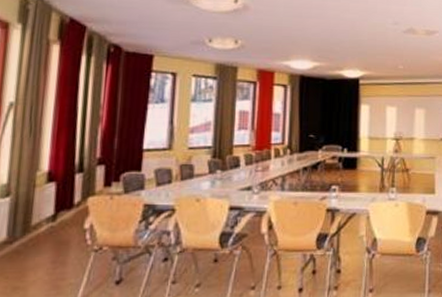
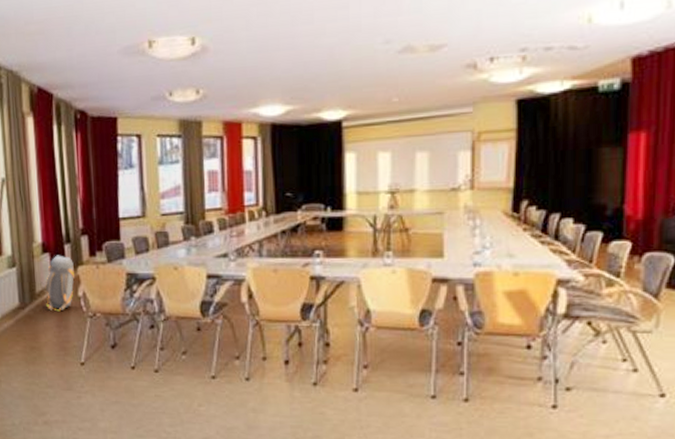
backpack: none [42,184,84,246] -> present [45,255,74,312]

